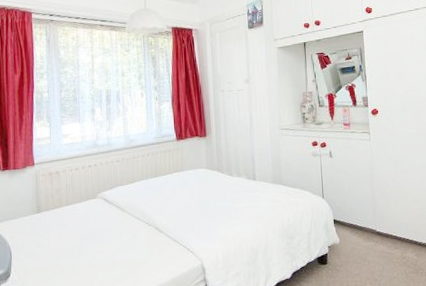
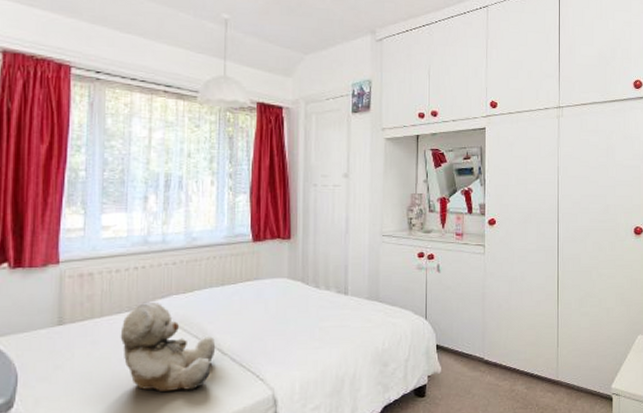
teddy bear: none [82,192,155,263] -> present [120,301,216,392]

